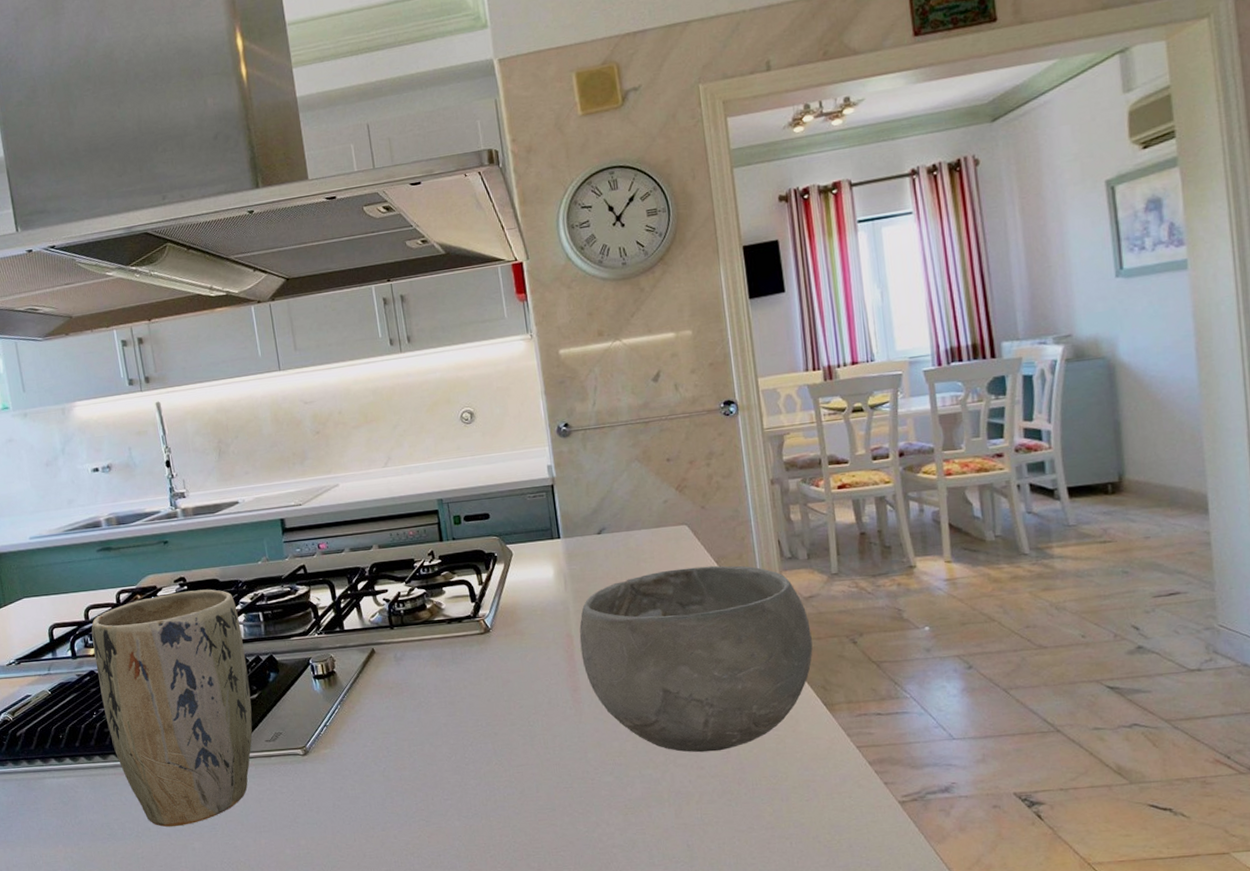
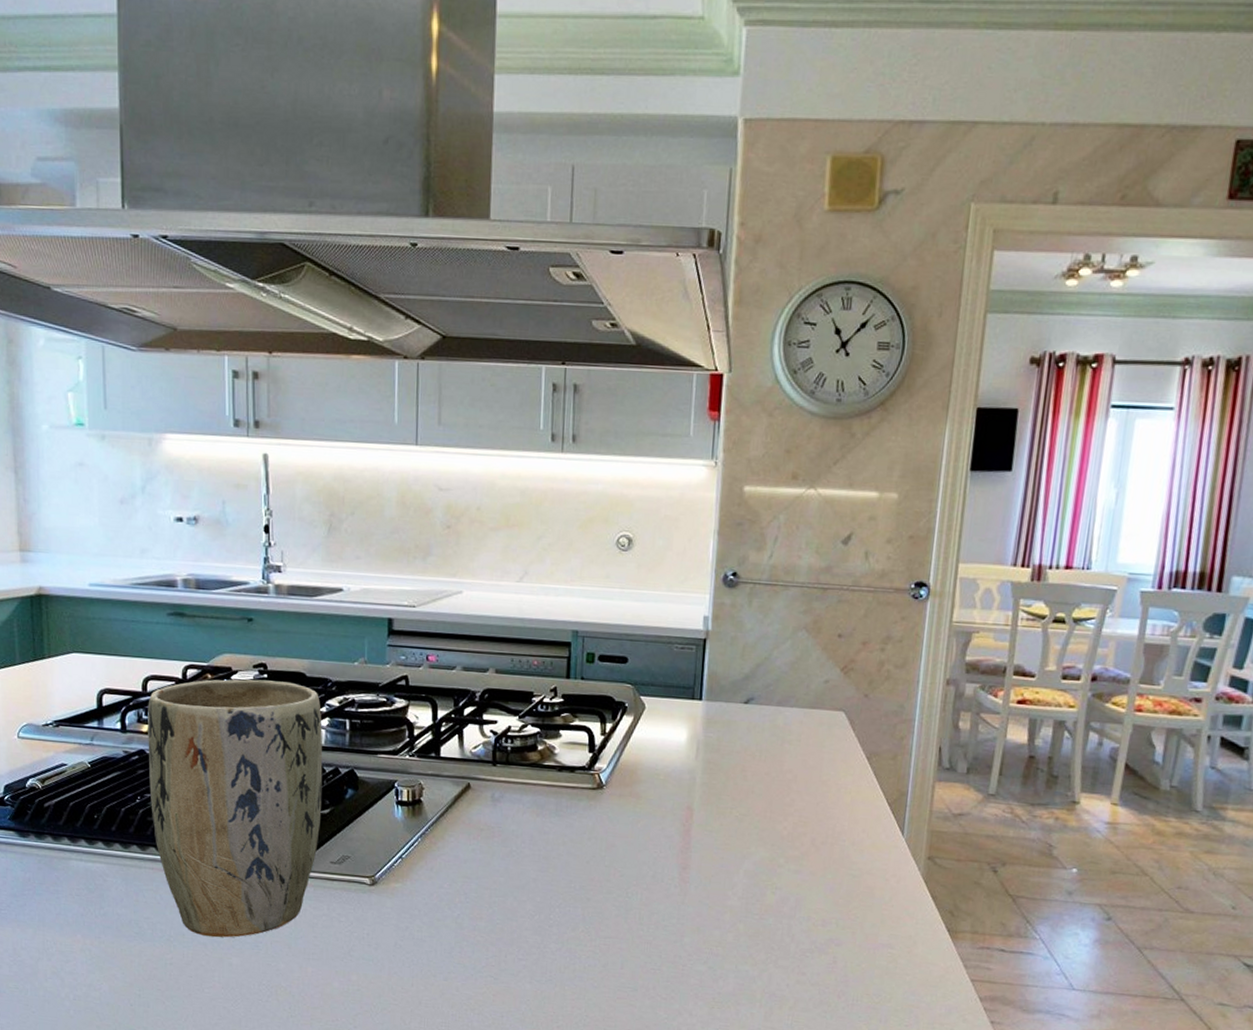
bowl: present [579,565,813,753] -> none [698,757,953,960]

